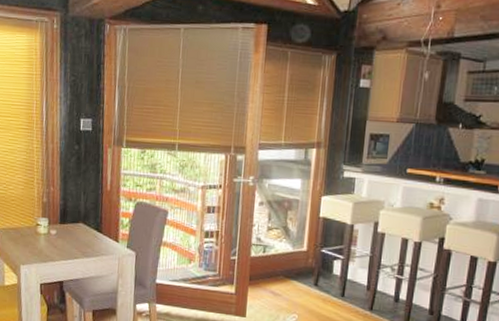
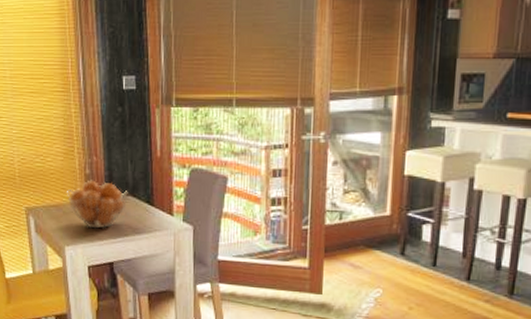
fruit basket: none [25,207,80,251] -> present [67,180,128,229]

